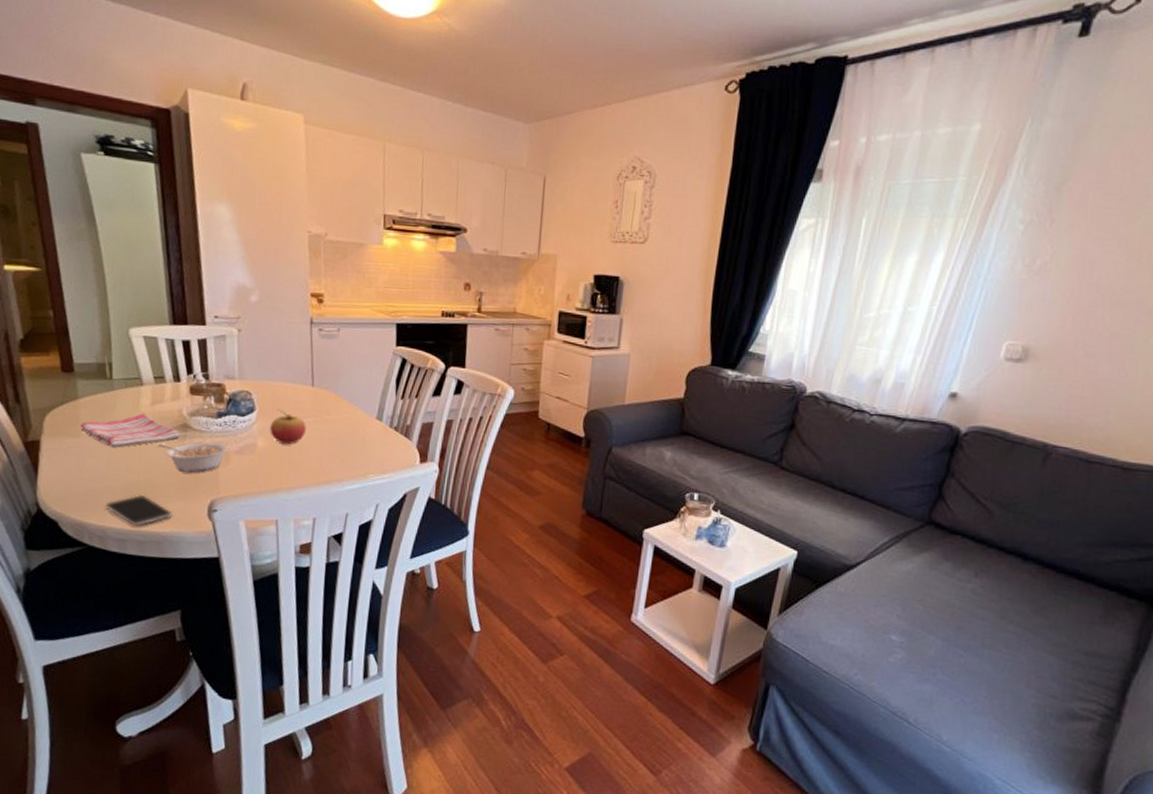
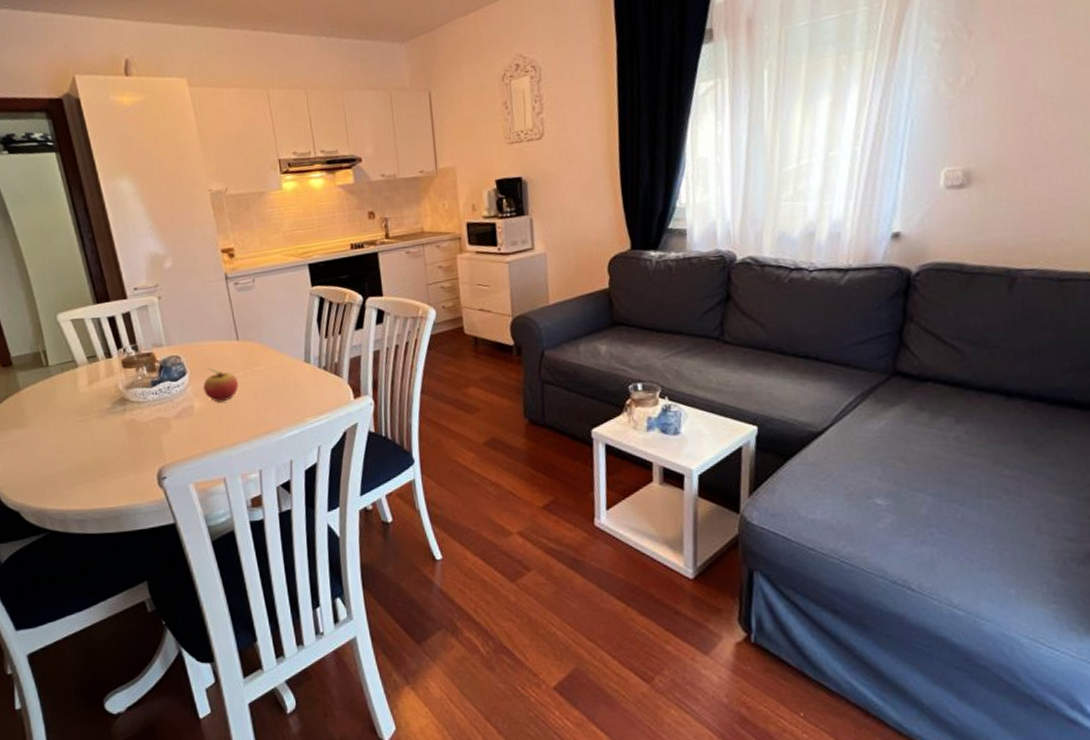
dish towel: present [80,413,180,448] -> none [26,394,120,432]
smartphone: present [105,494,173,527] -> none [61,473,125,505]
legume: present [157,442,229,473] -> none [100,411,168,445]

